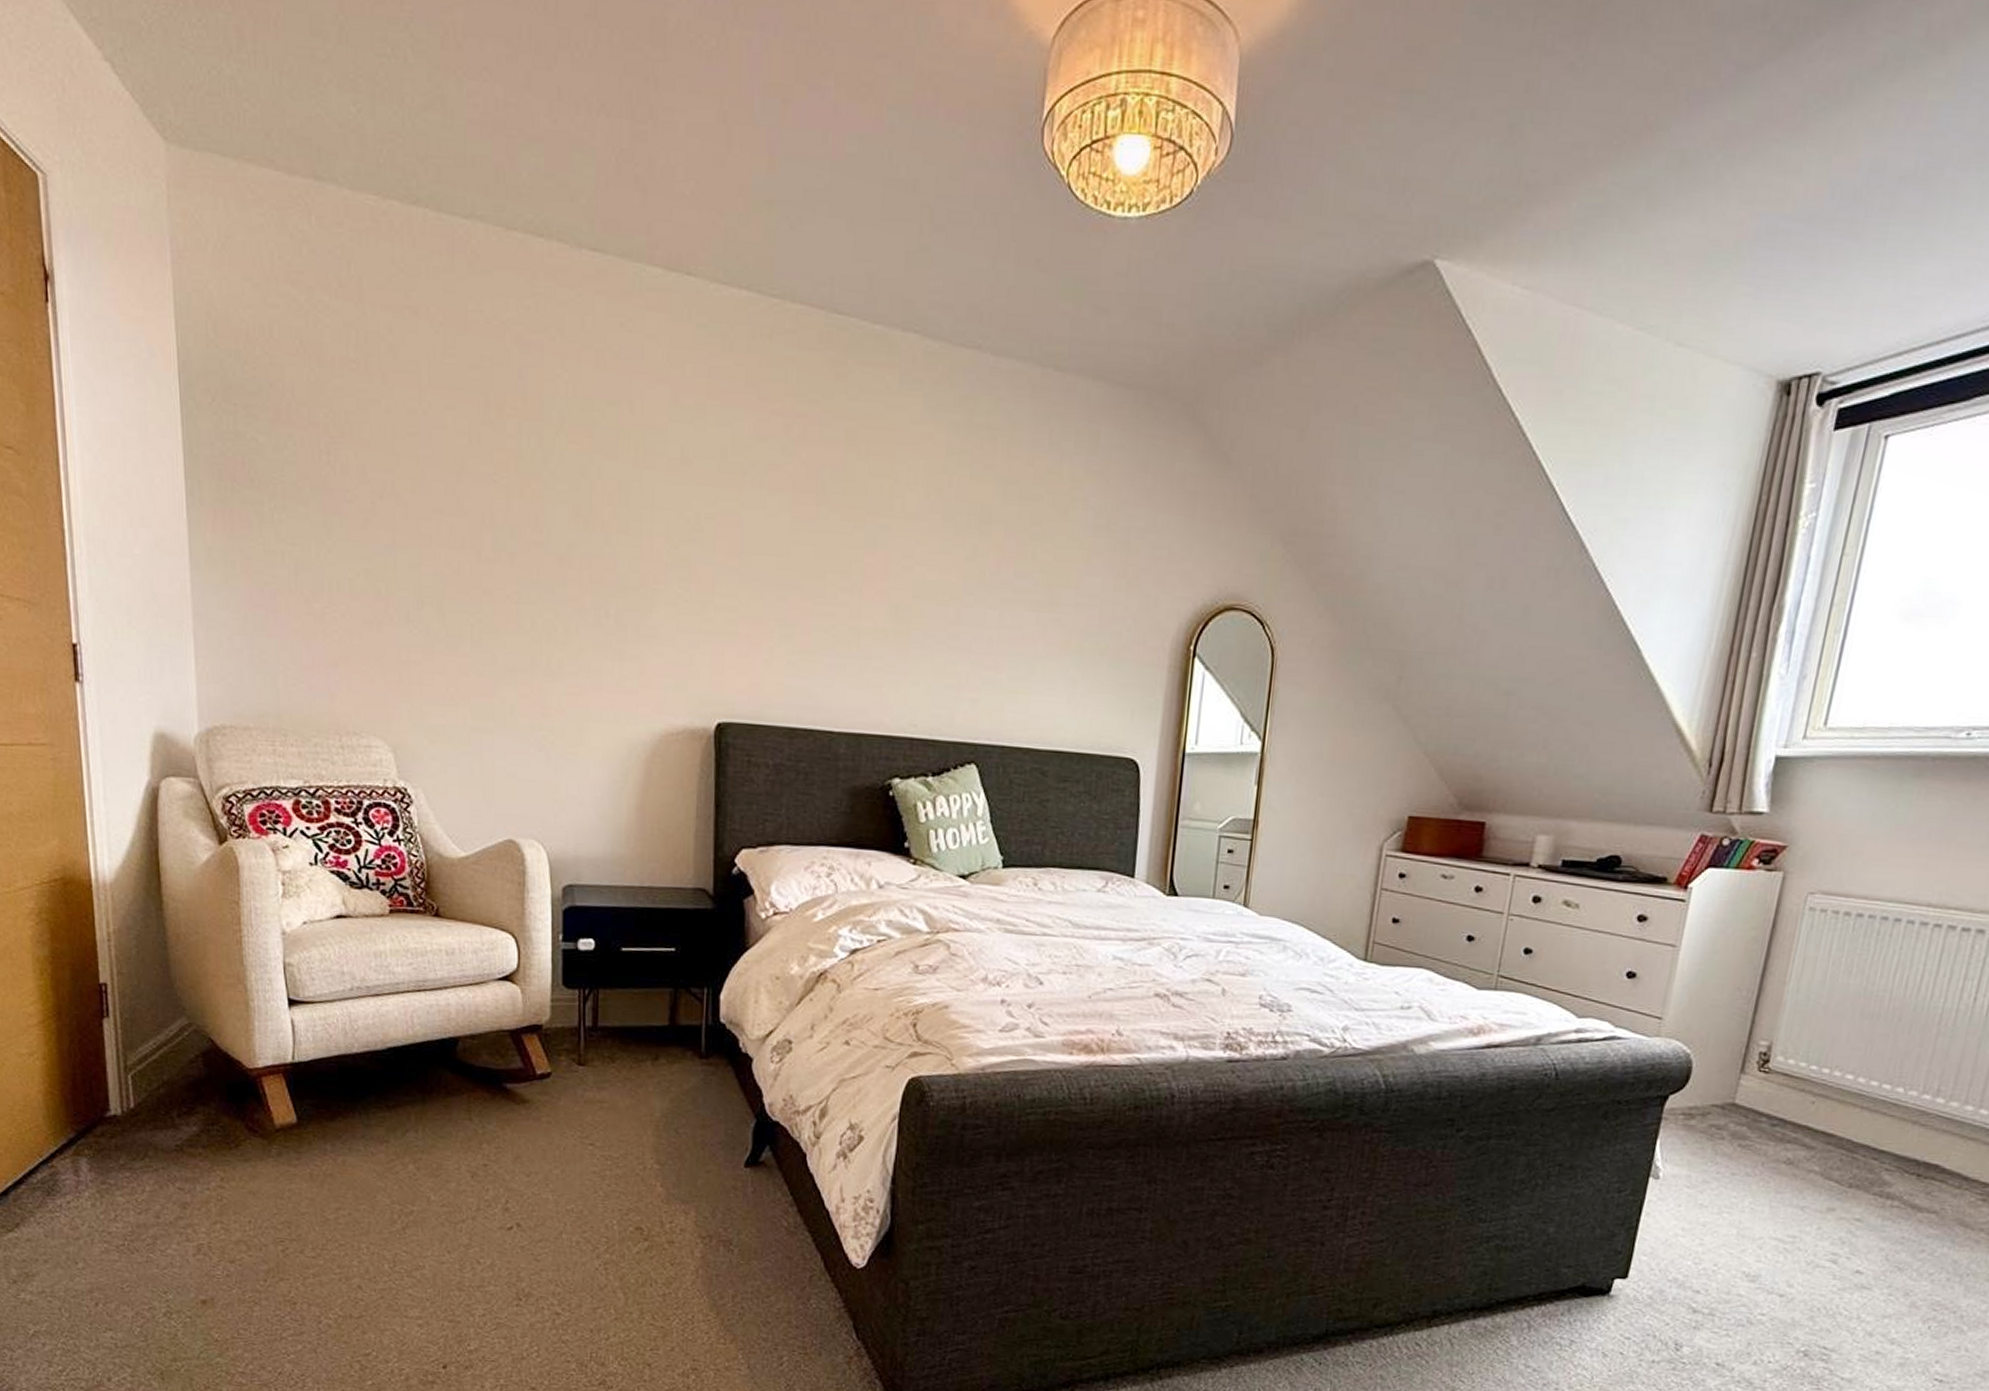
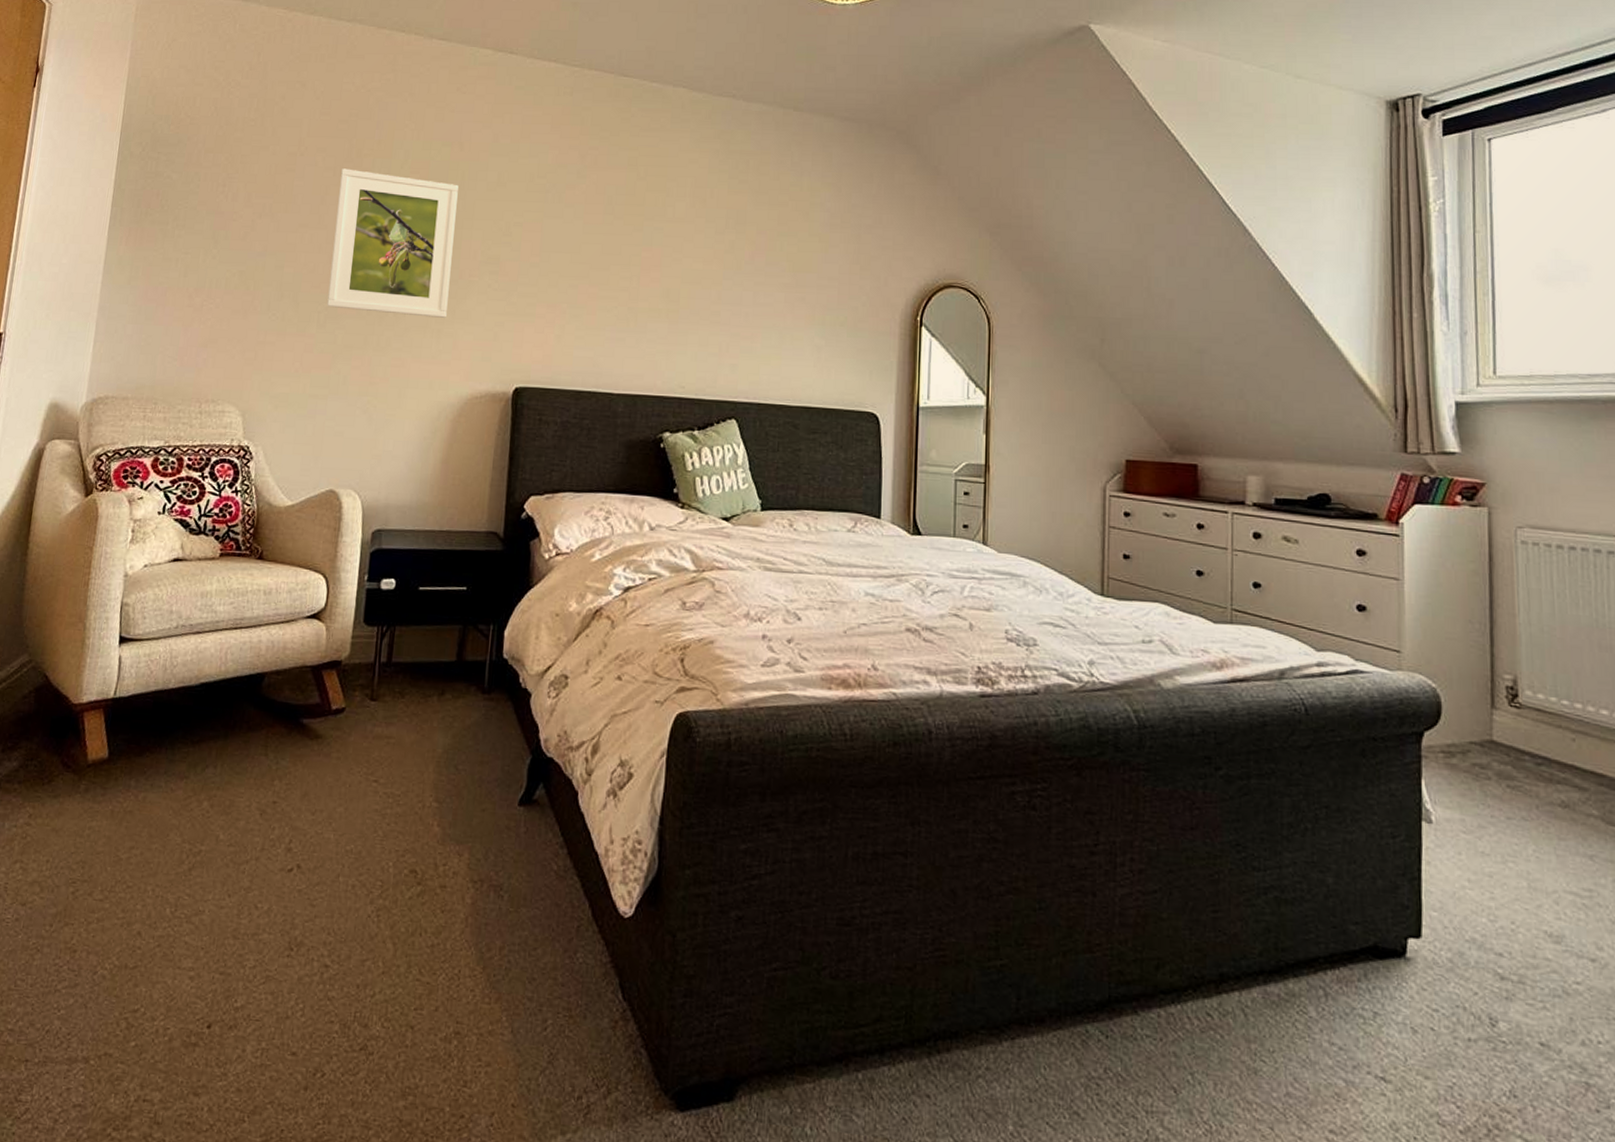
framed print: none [479,434,632,636] -> present [327,168,459,318]

